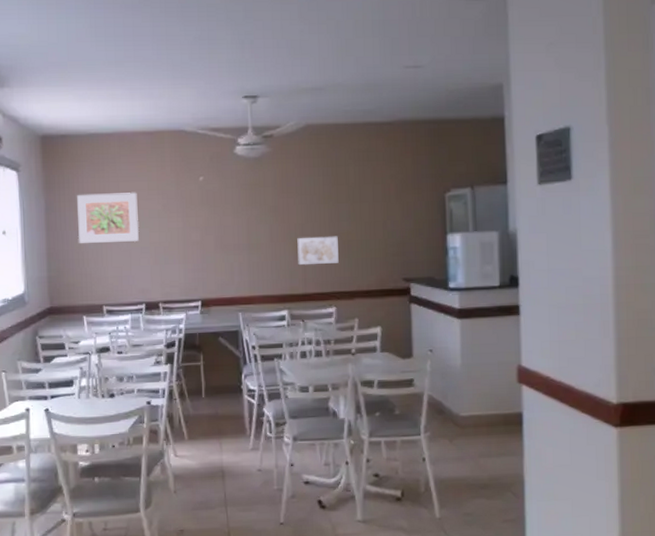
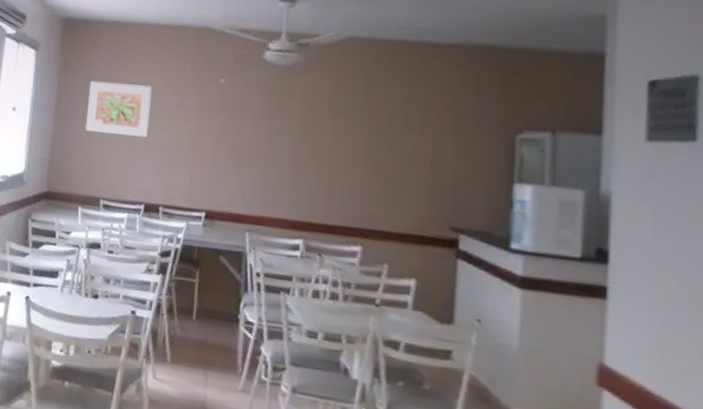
wall art: present [297,236,339,266] -> none [321,160,373,196]

